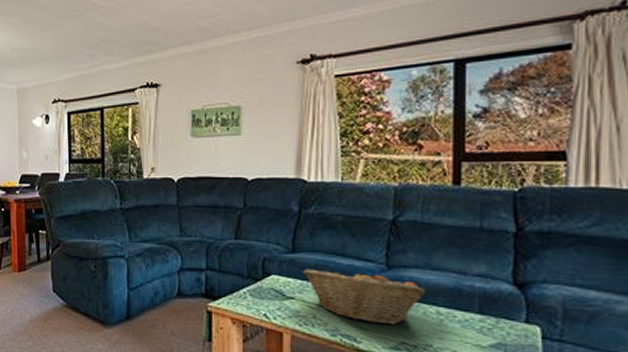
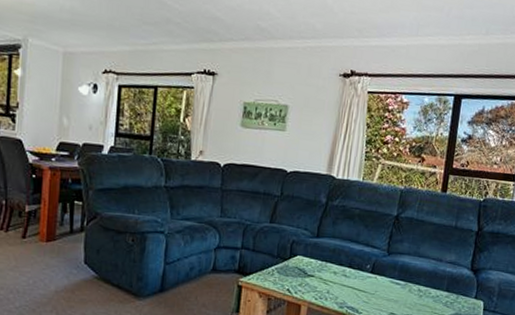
fruit basket: present [303,269,427,325] -> none [323,252,413,299]

